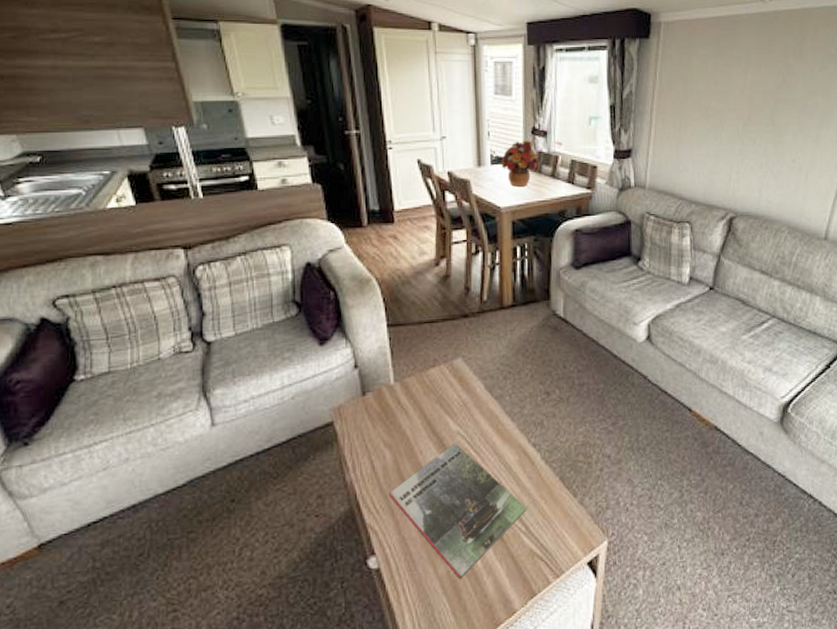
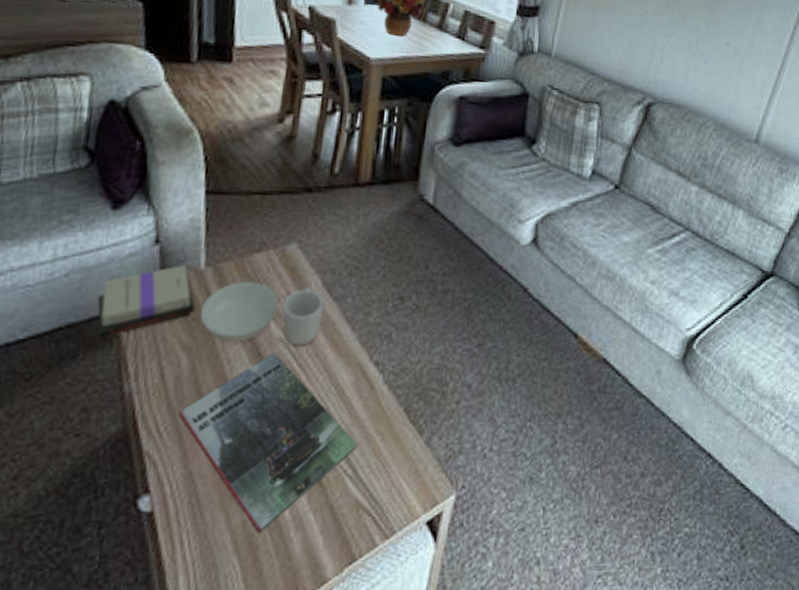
books: none [317,383,391,443] -> present [97,265,195,338]
bowl: none [396,390,453,438] -> present [200,281,279,342]
mug: none [457,391,489,437] -> present [282,287,323,346]

